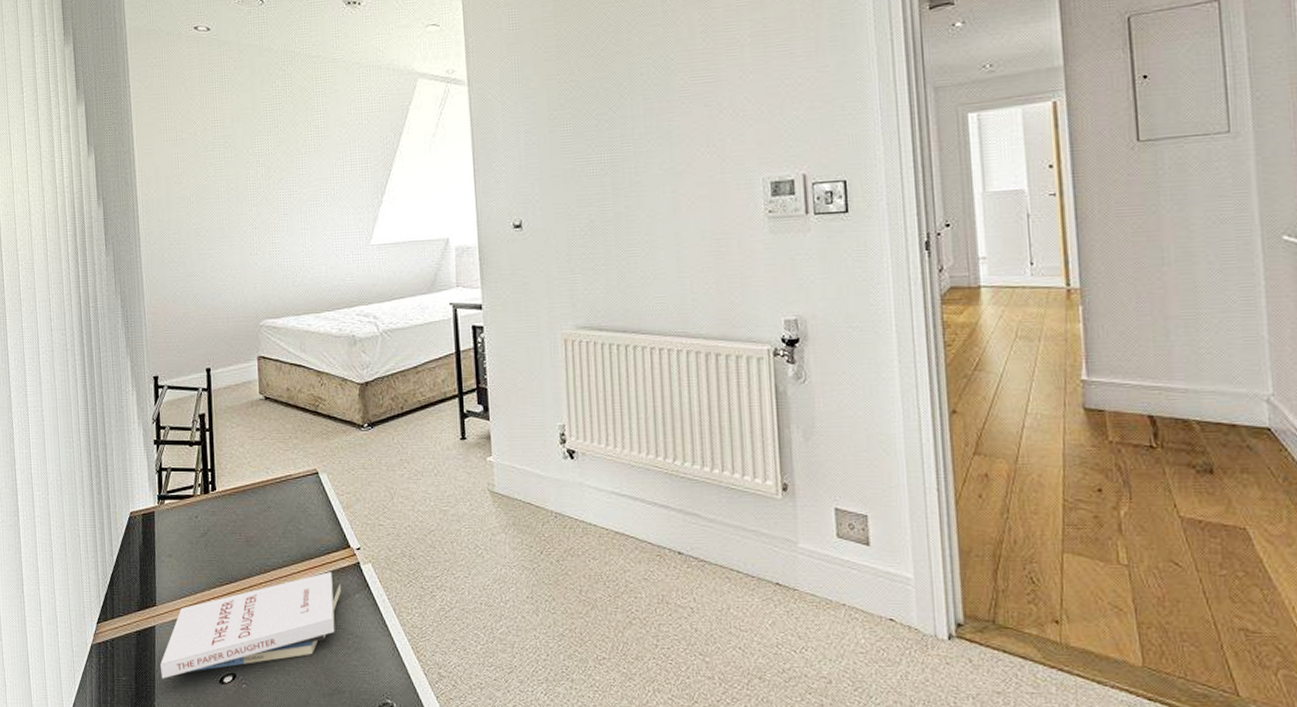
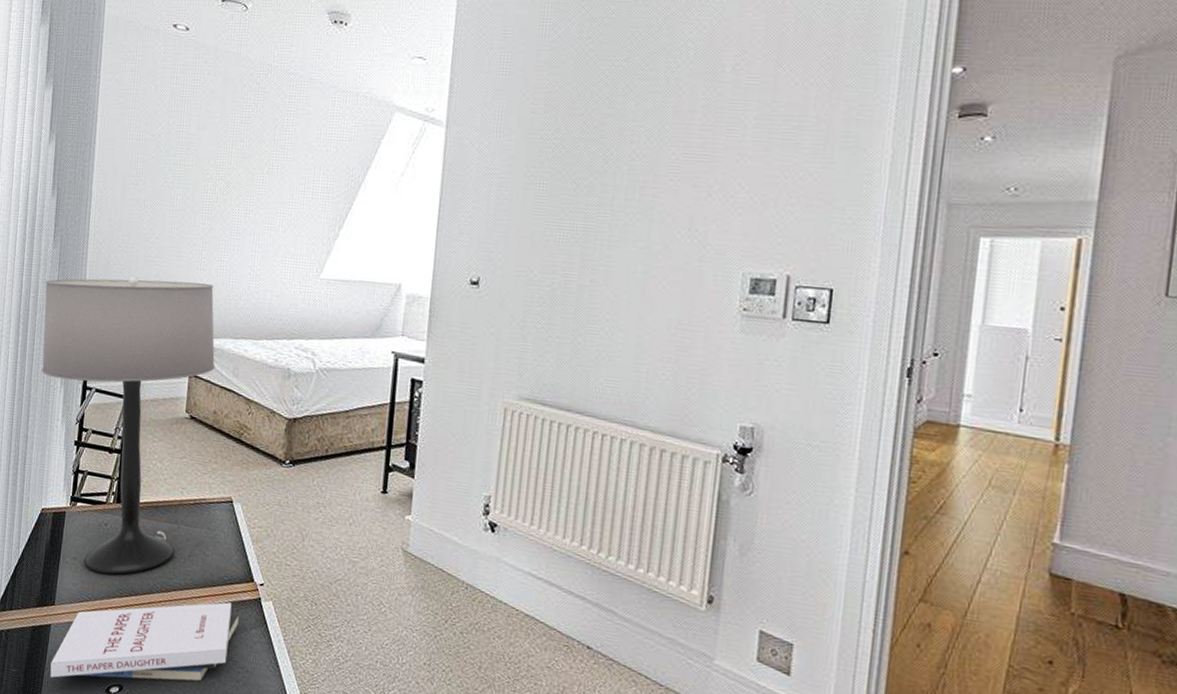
table lamp: none [103,266,282,567] -> present [41,277,215,575]

